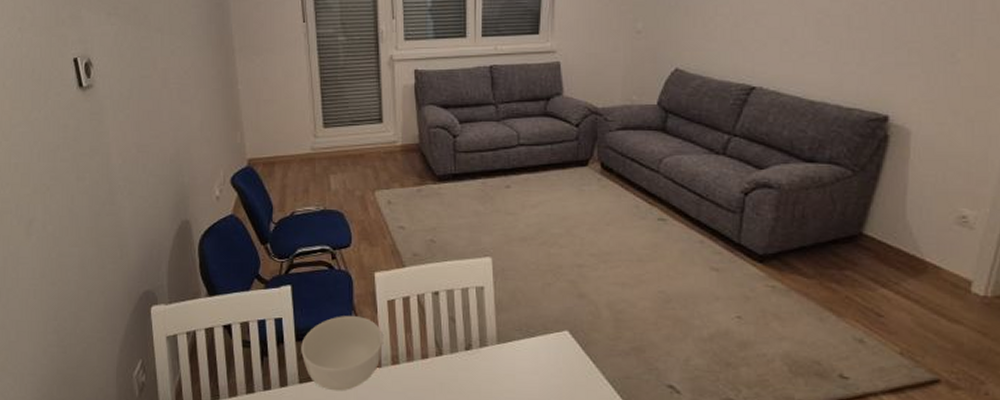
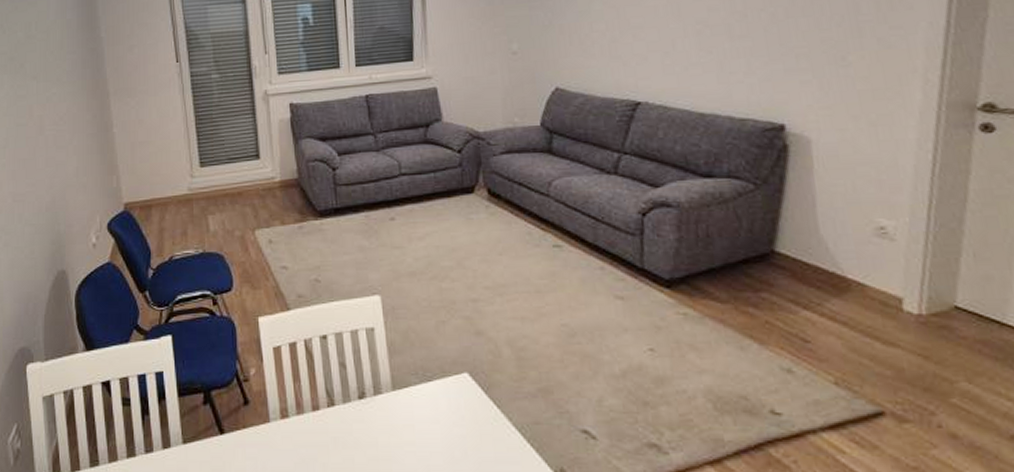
bowl: present [301,316,383,391] -> none [184,366,270,451]

